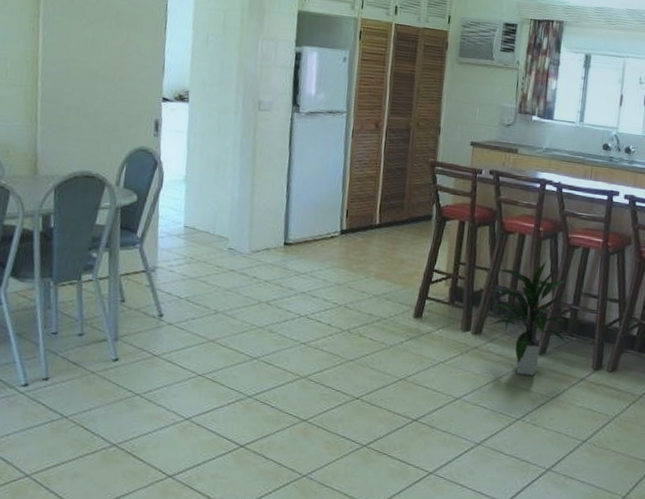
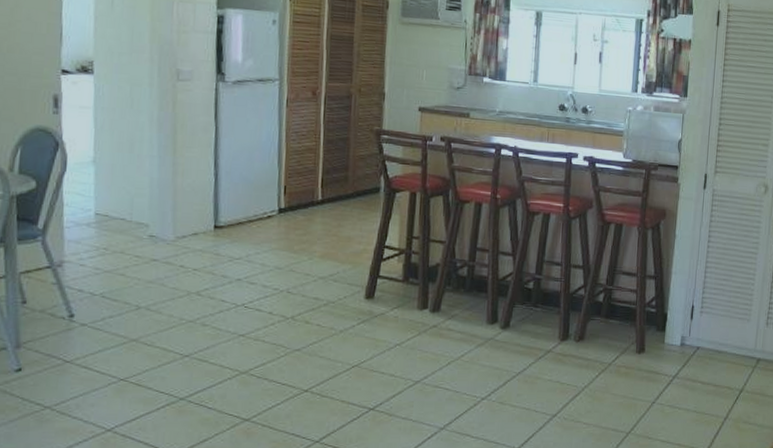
indoor plant: present [490,261,569,376] -> none [447,230,533,351]

